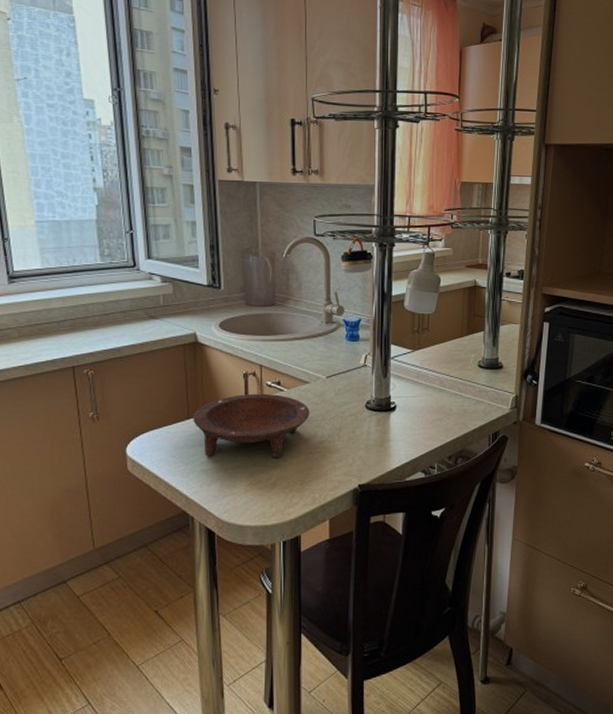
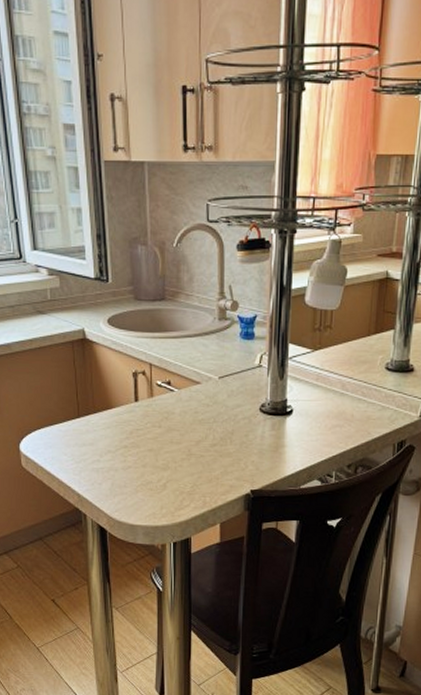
bowl: present [193,393,310,458] -> none [83,393,201,460]

